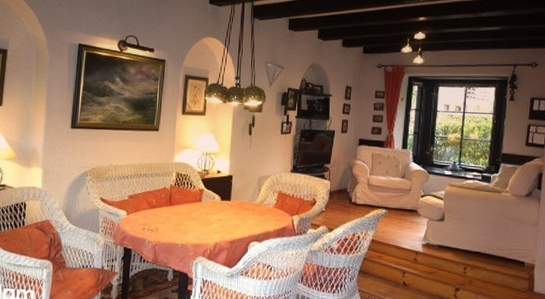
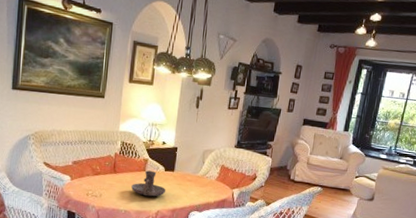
candle holder: none [188,201,224,228] -> present [131,170,166,197]

